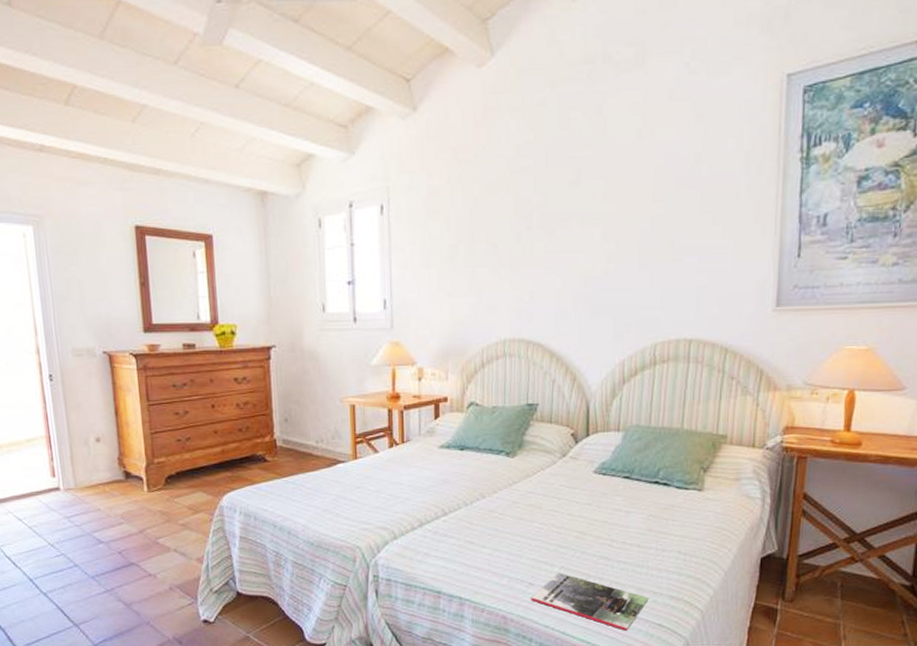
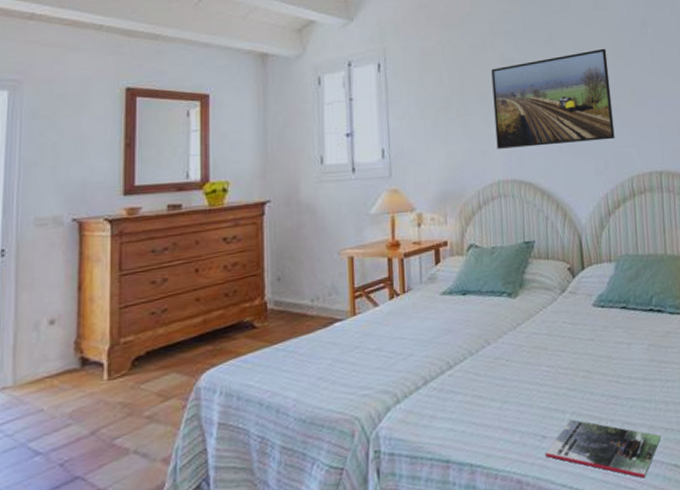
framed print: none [505,191,645,305] -> present [491,48,615,149]

